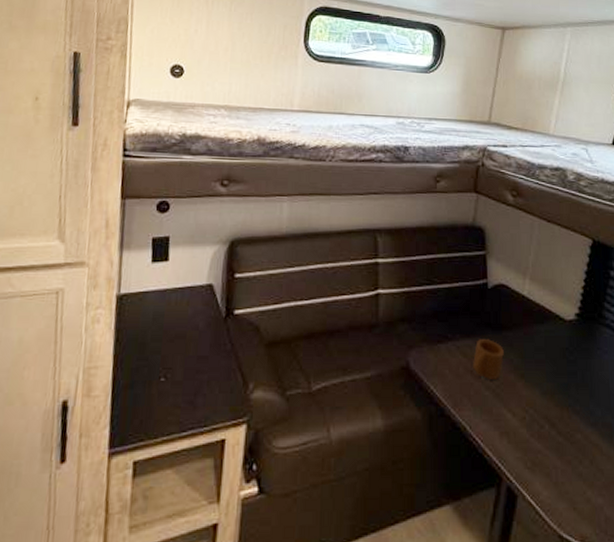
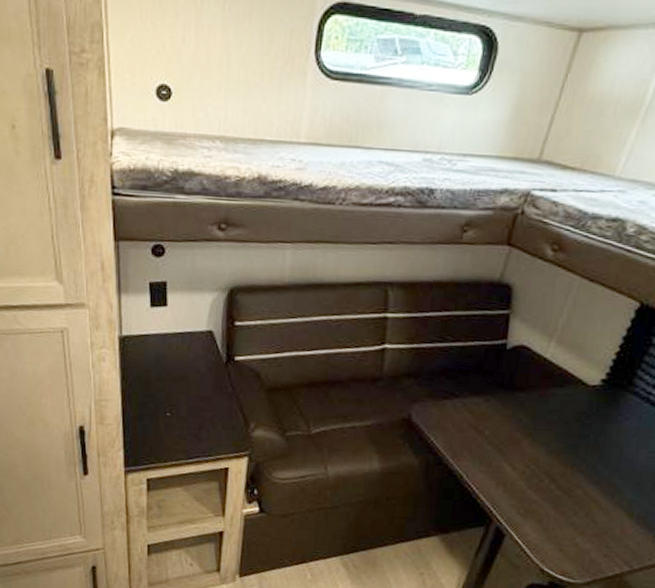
mug: present [473,339,504,379] -> none [478,398,514,436]

